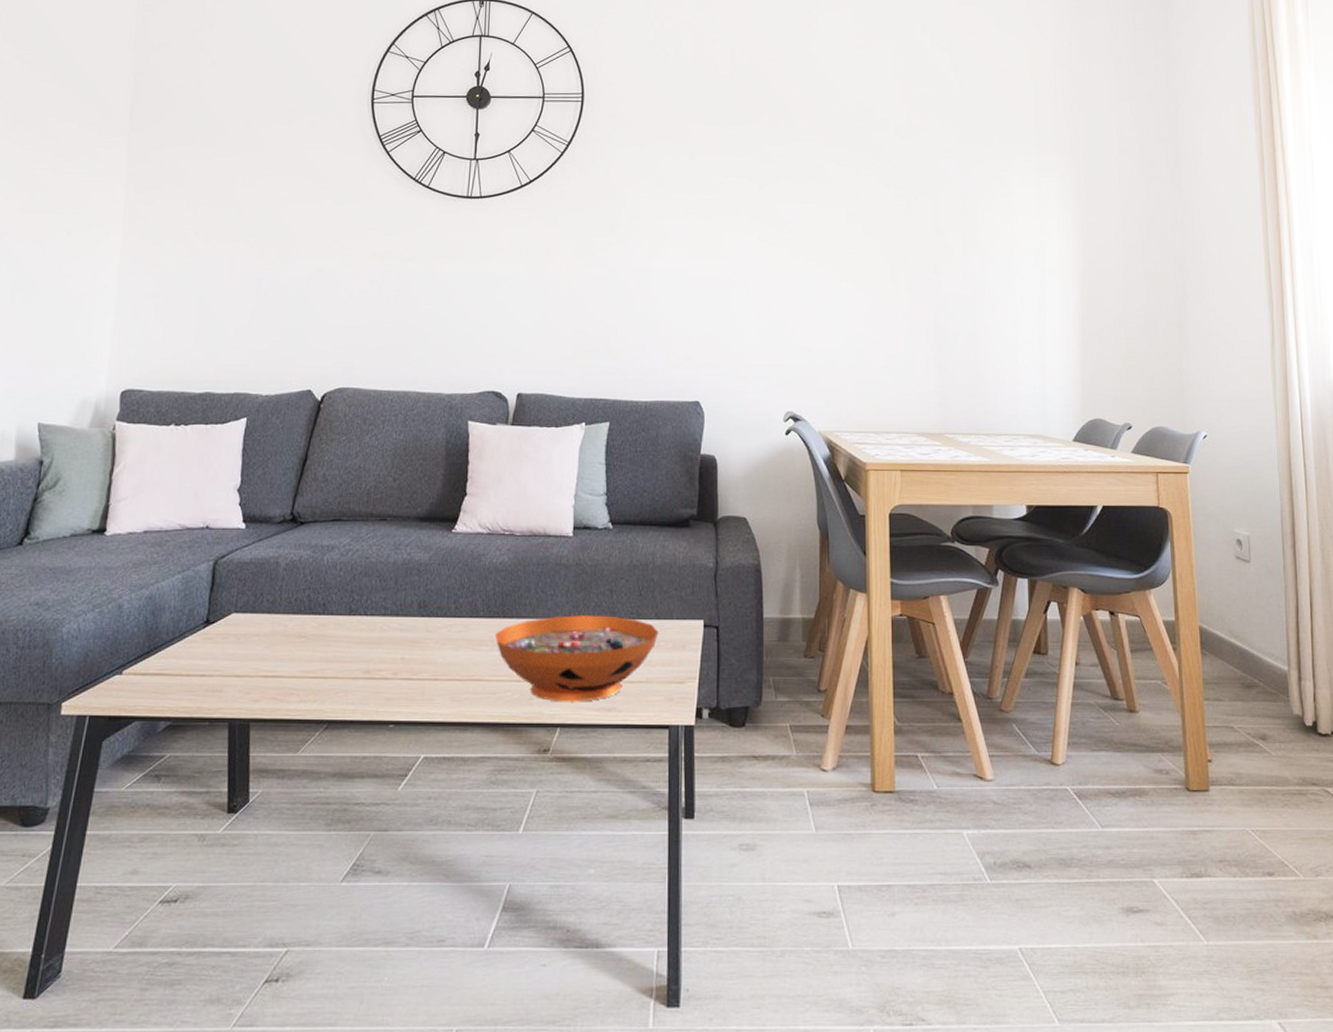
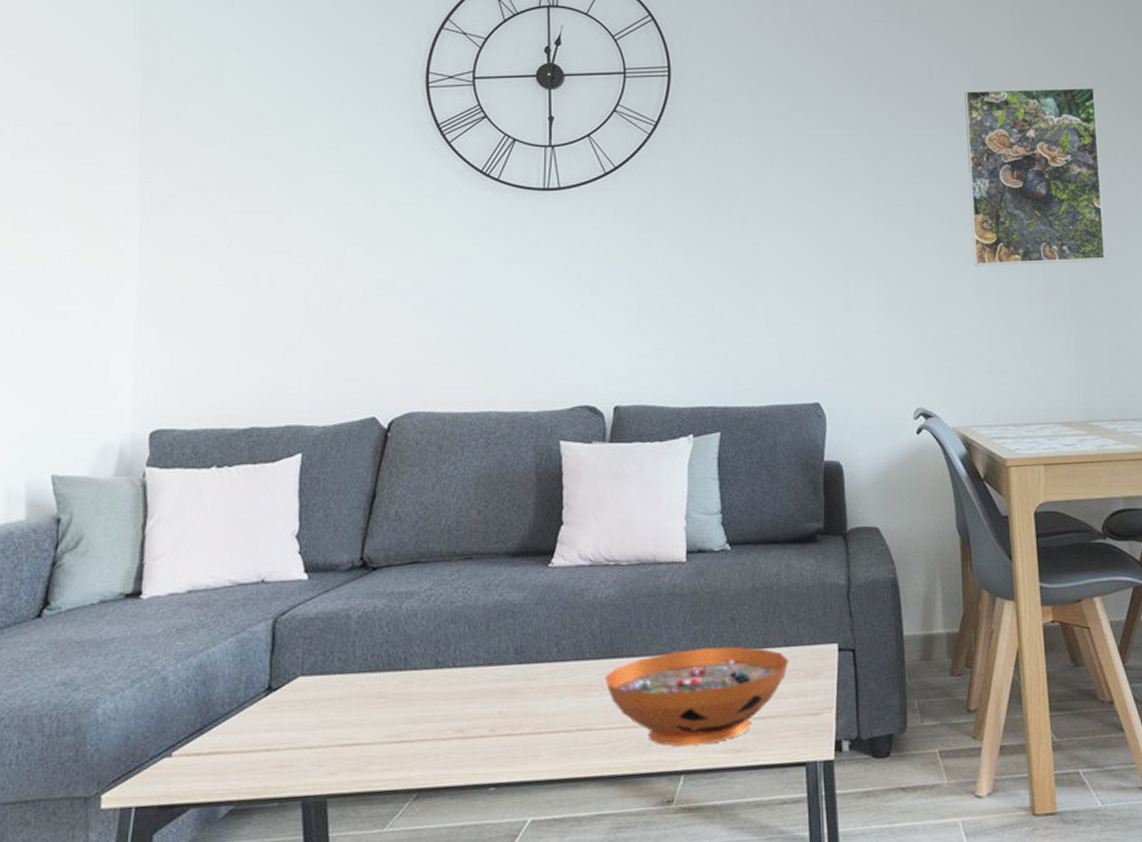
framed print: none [846,125,968,287] -> present [964,86,1106,266]

